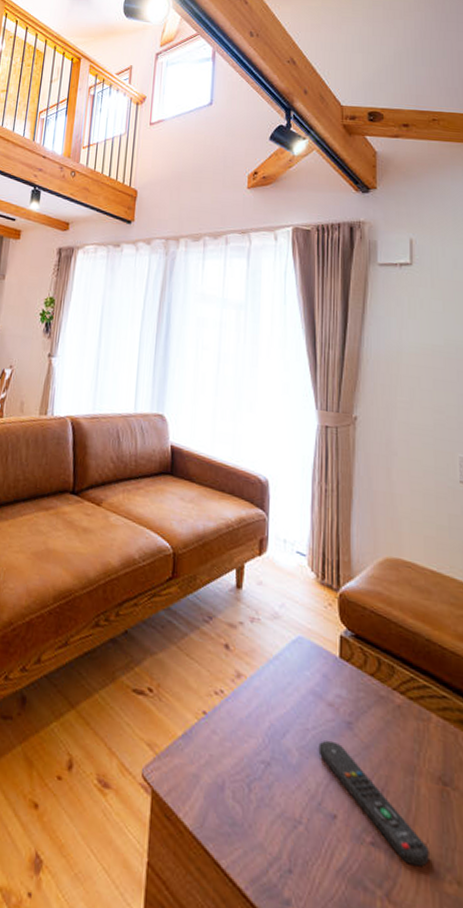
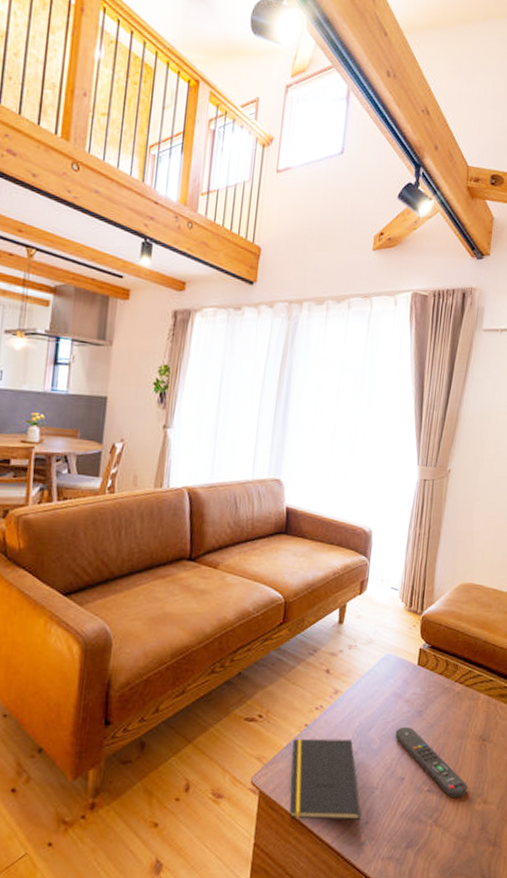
notepad: none [189,728,282,864] -> present [290,738,361,820]

